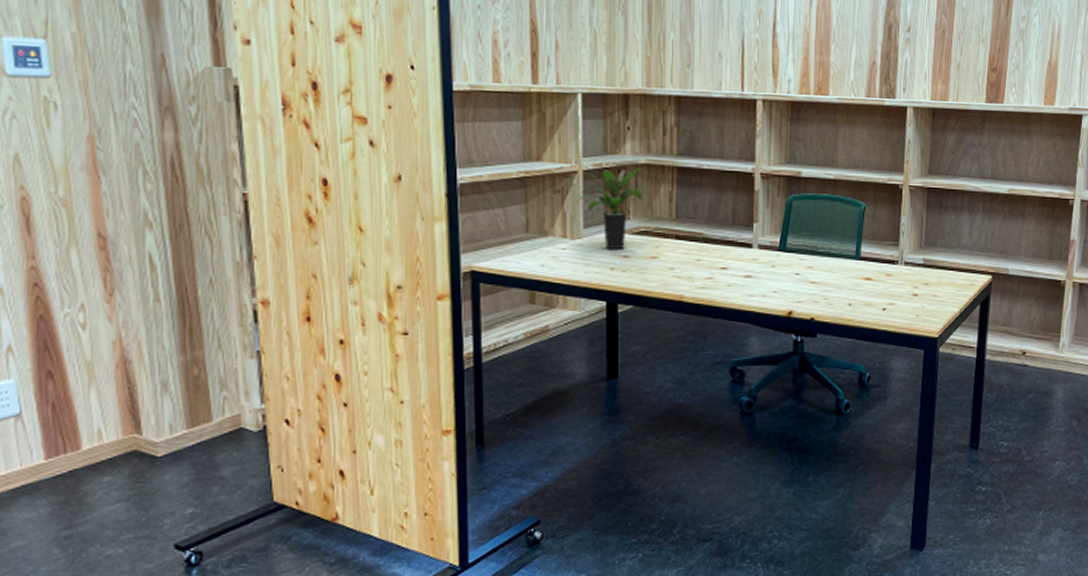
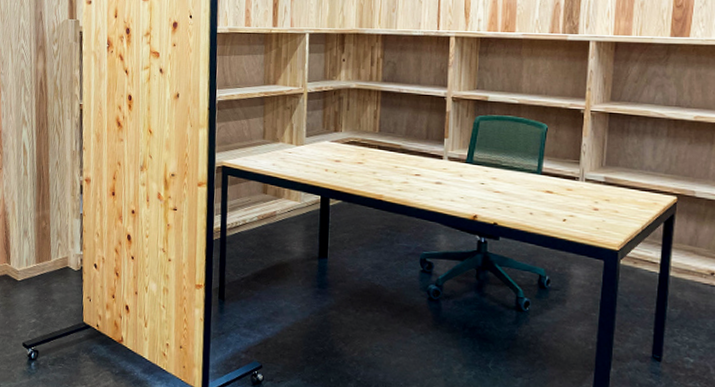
potted plant: present [576,167,652,250] -> none [301,90,360,156]

